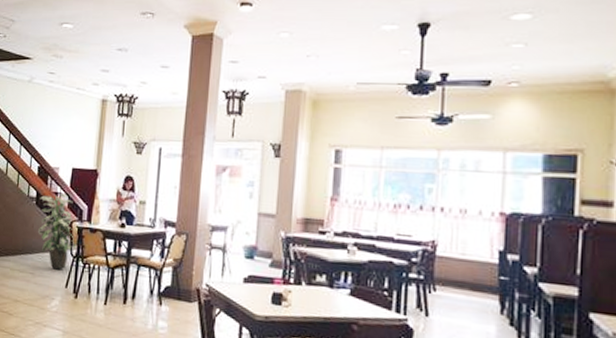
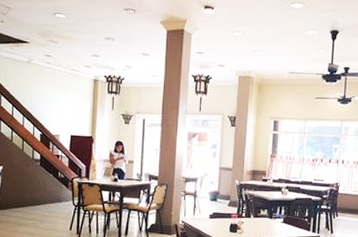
indoor plant: present [38,194,76,270] -> none [44,156,77,217]

